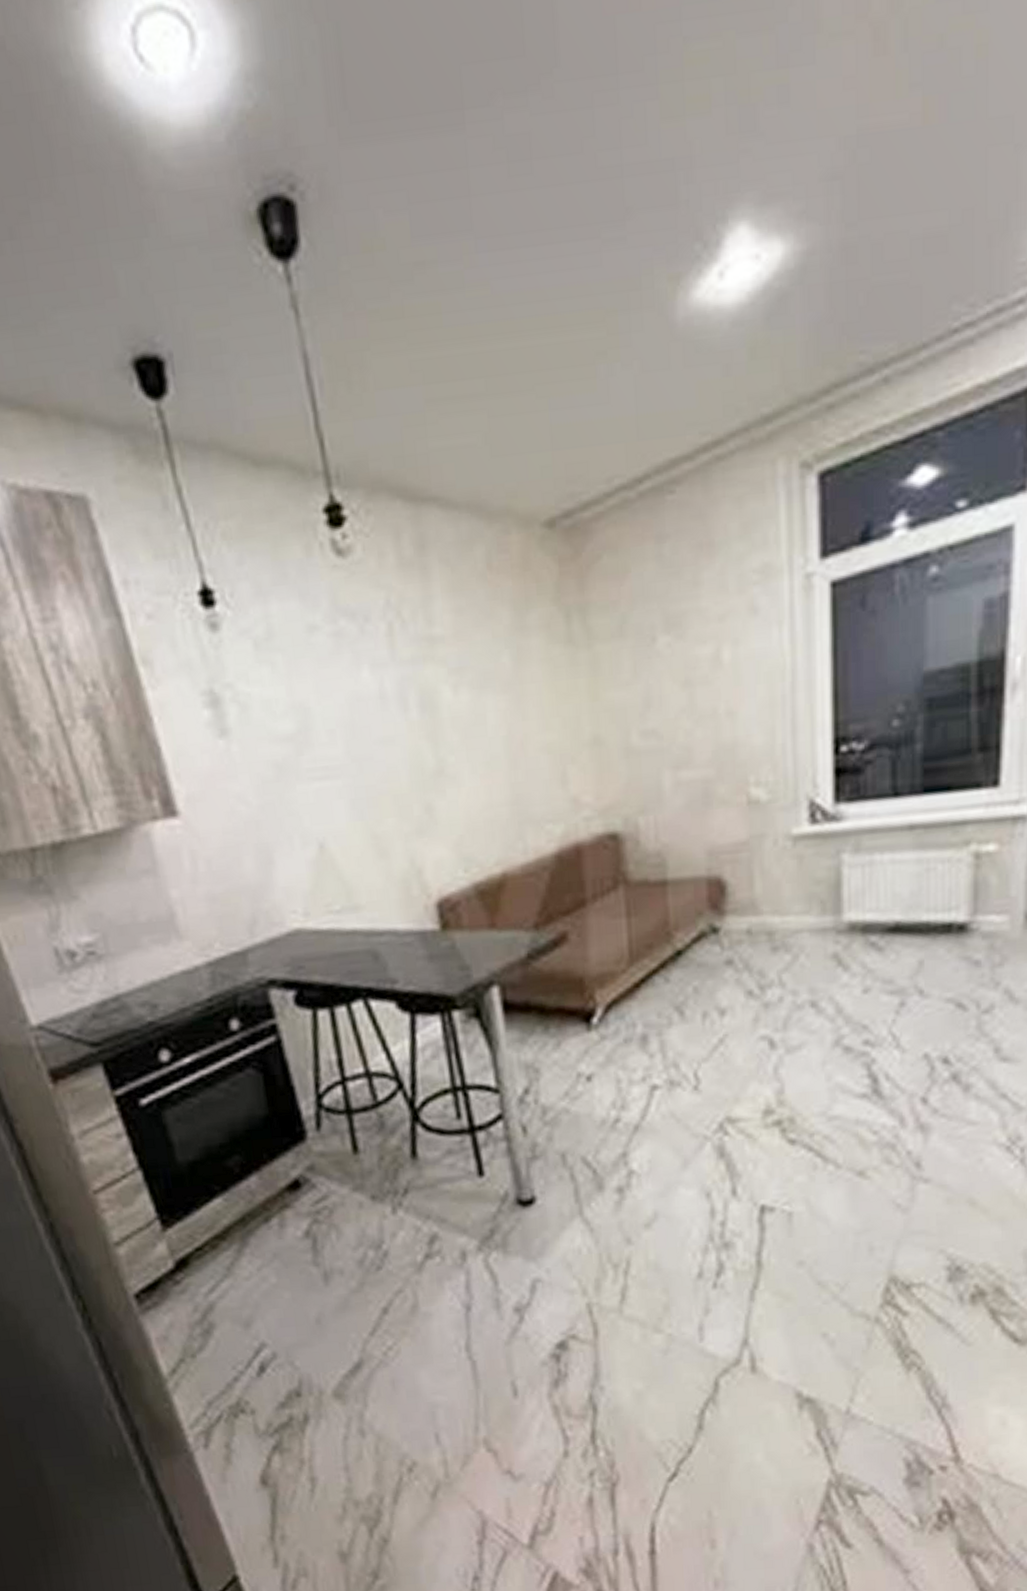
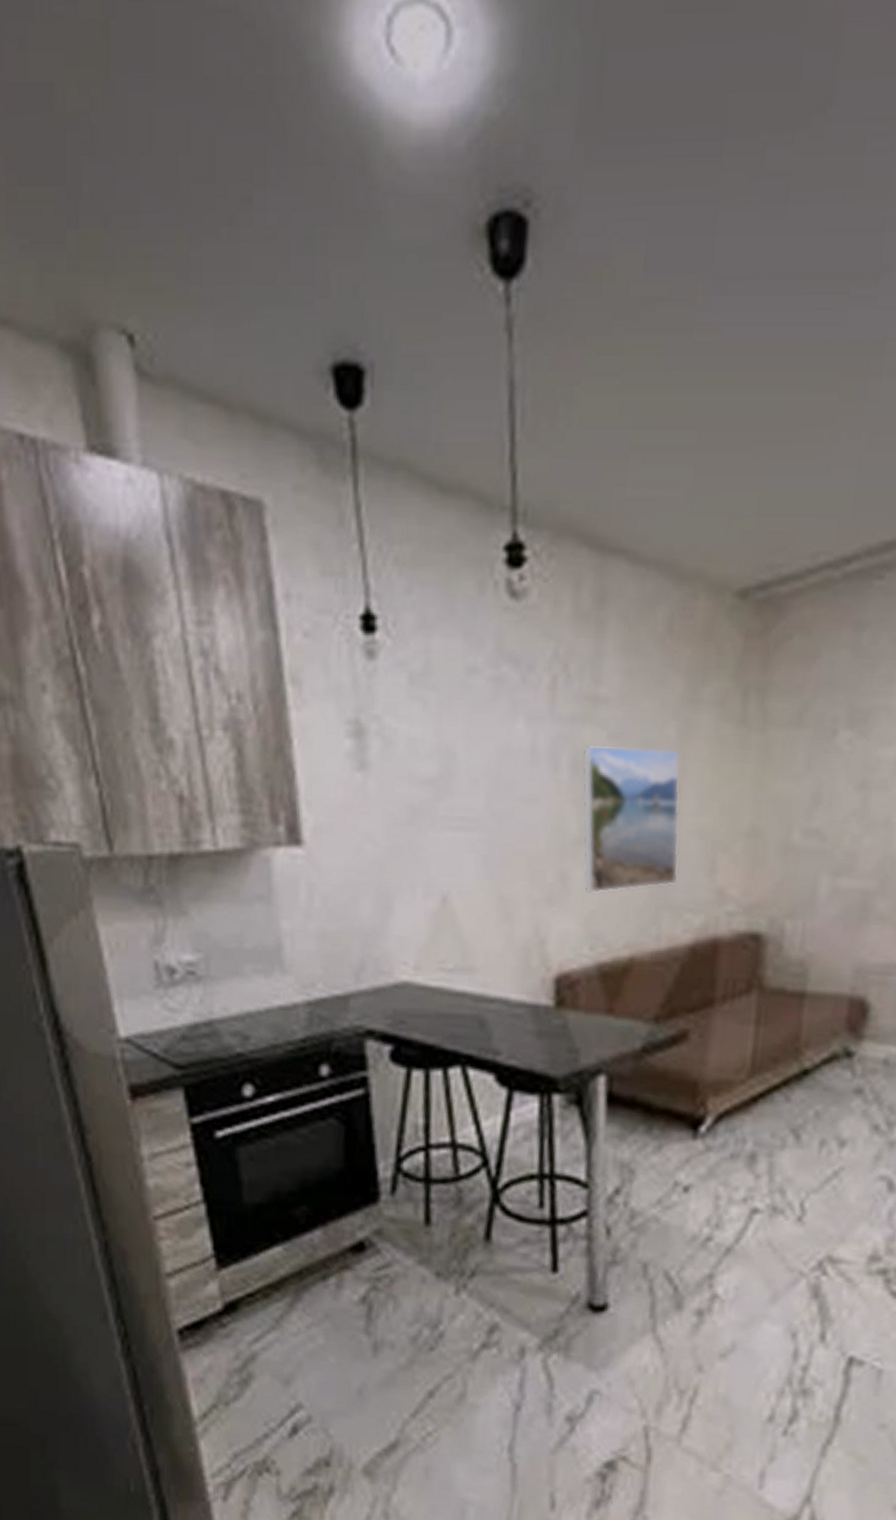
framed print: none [427,676,534,819] -> present [582,744,681,893]

